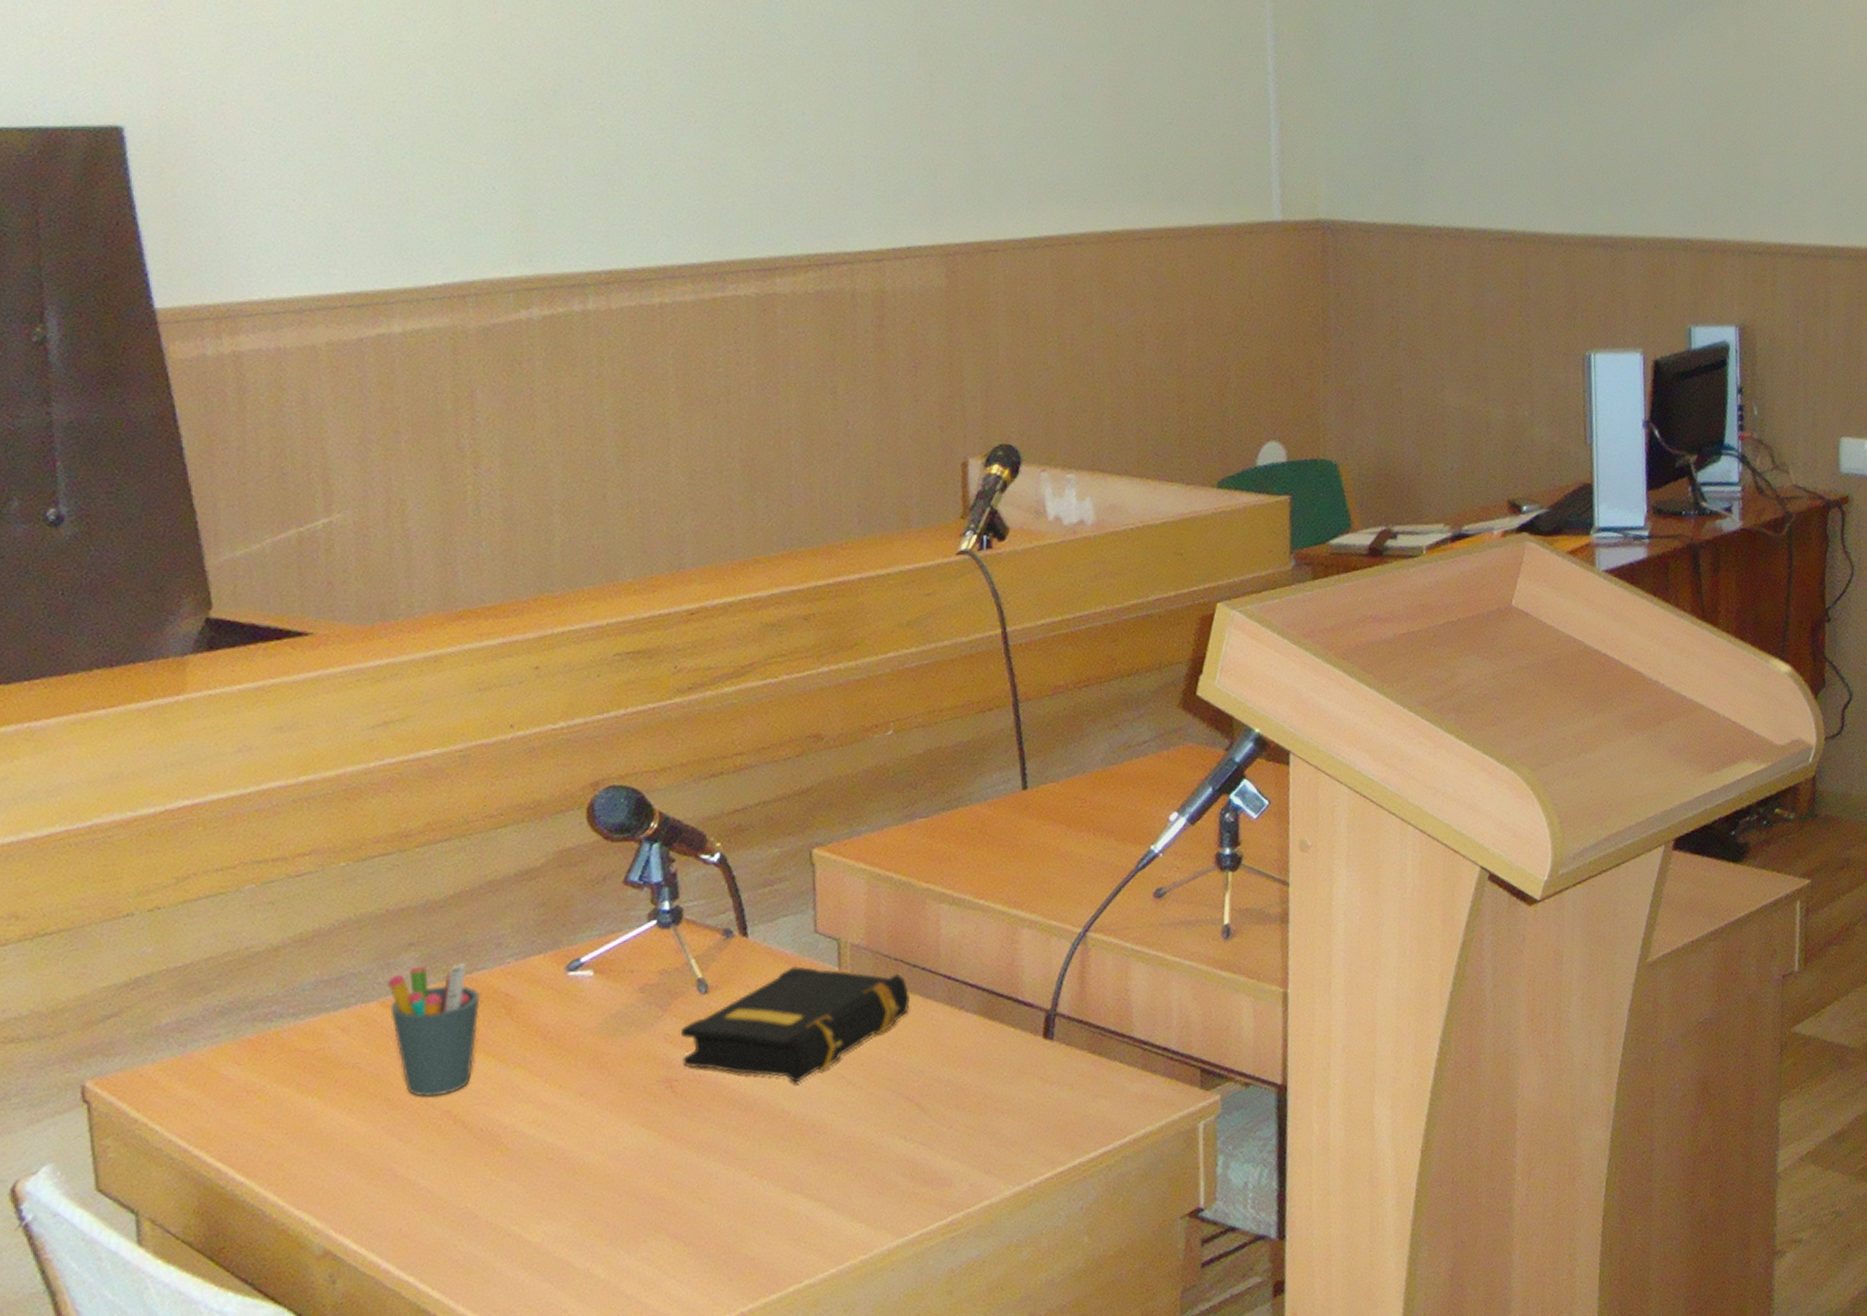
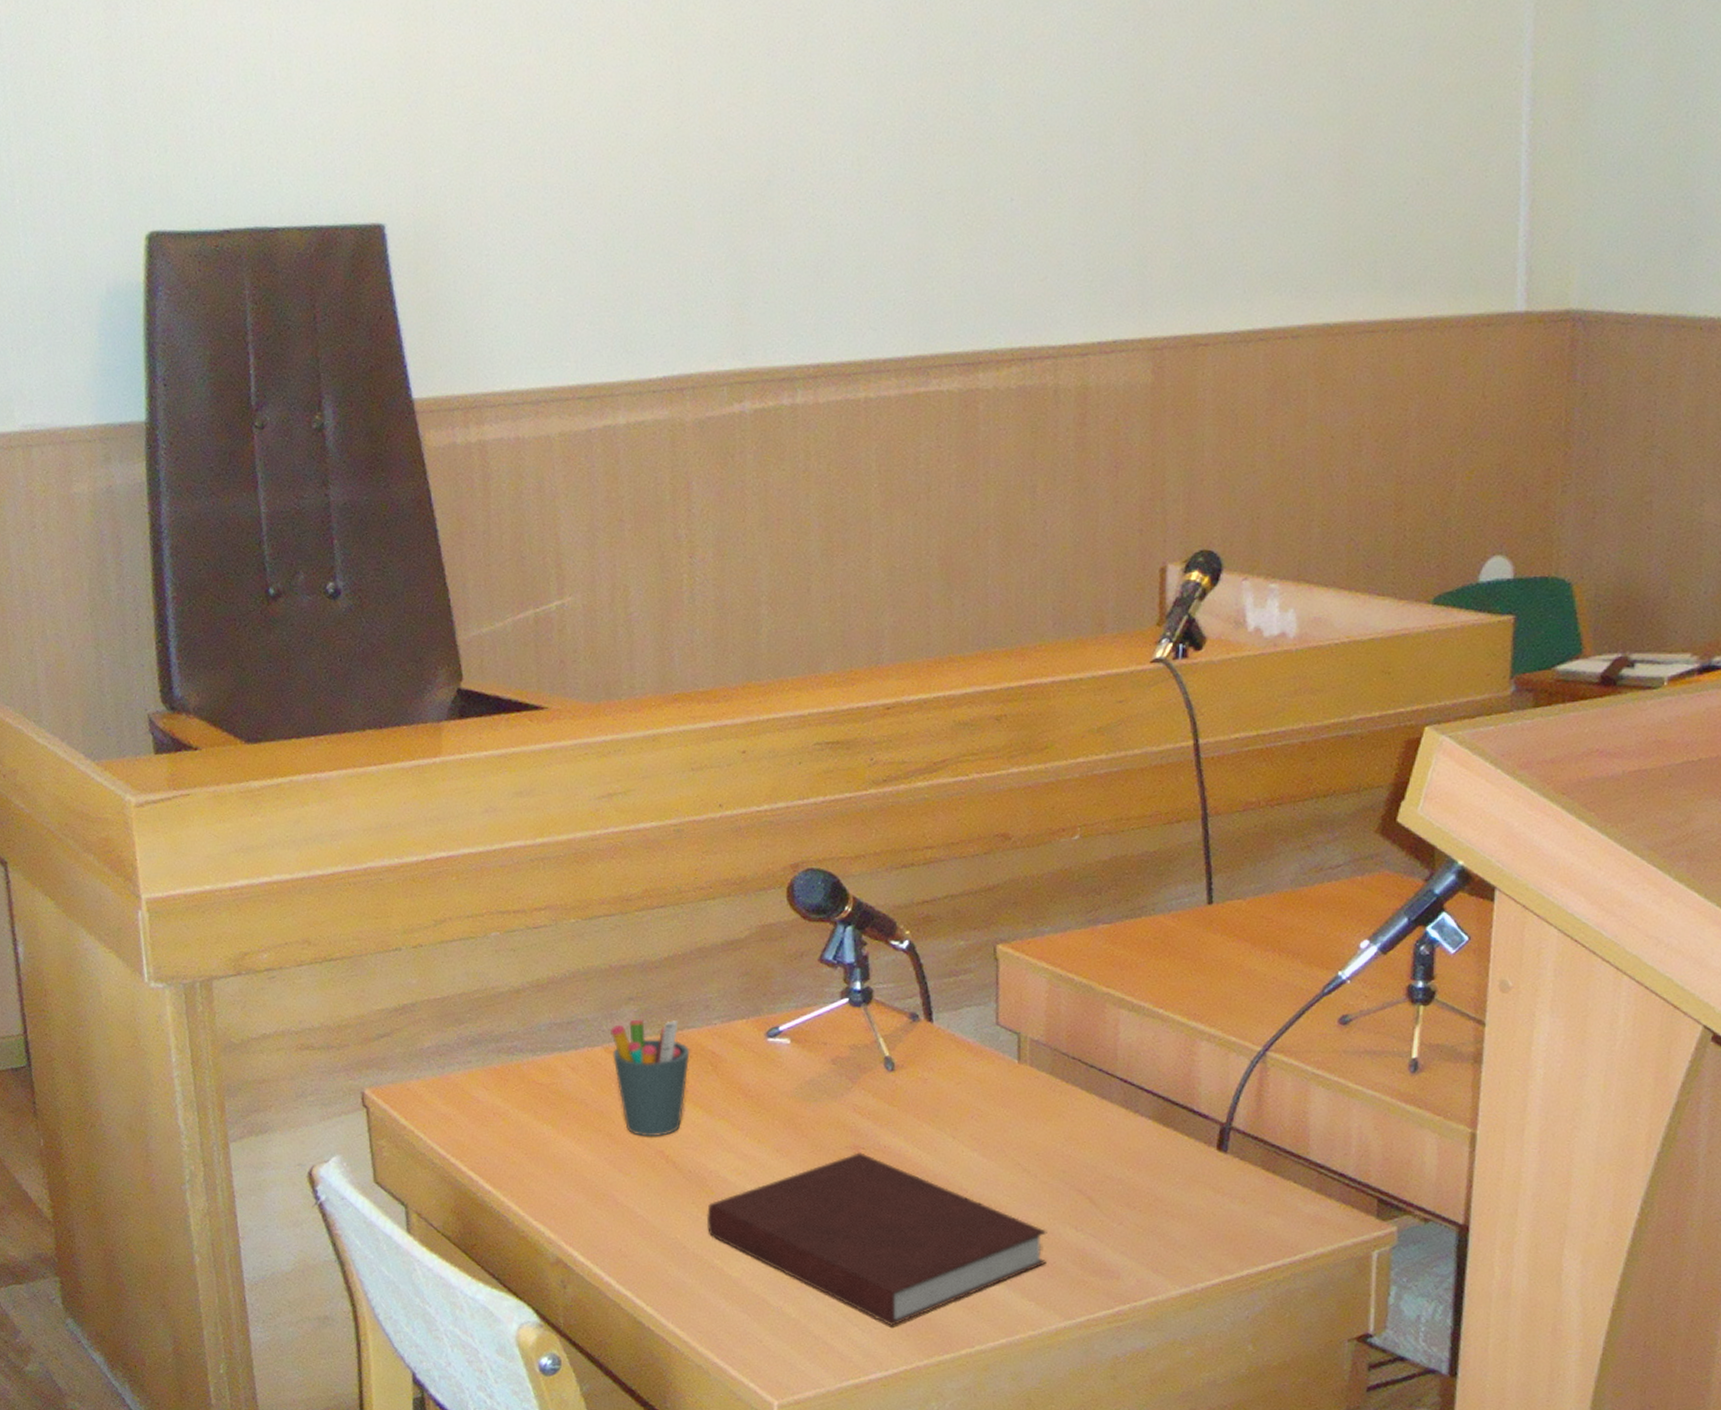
notebook: none [501,1085,876,1272] -> present [706,1152,1047,1326]
book: present [681,966,910,1083] -> none [869,1055,1086,1164]

